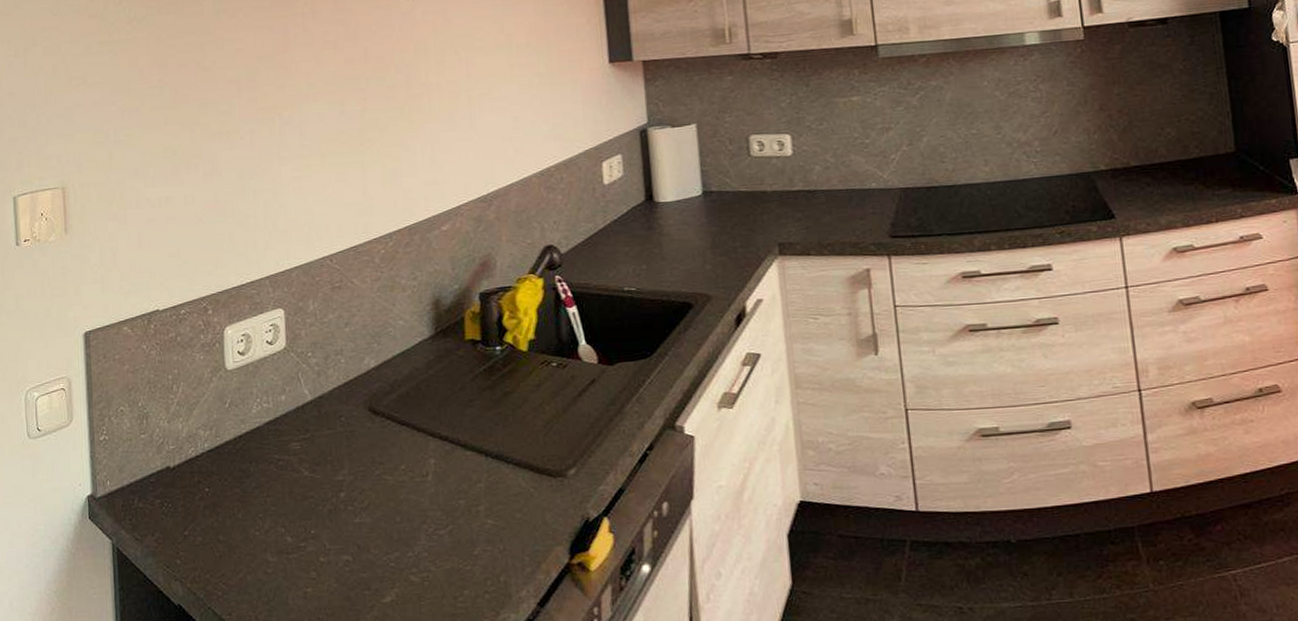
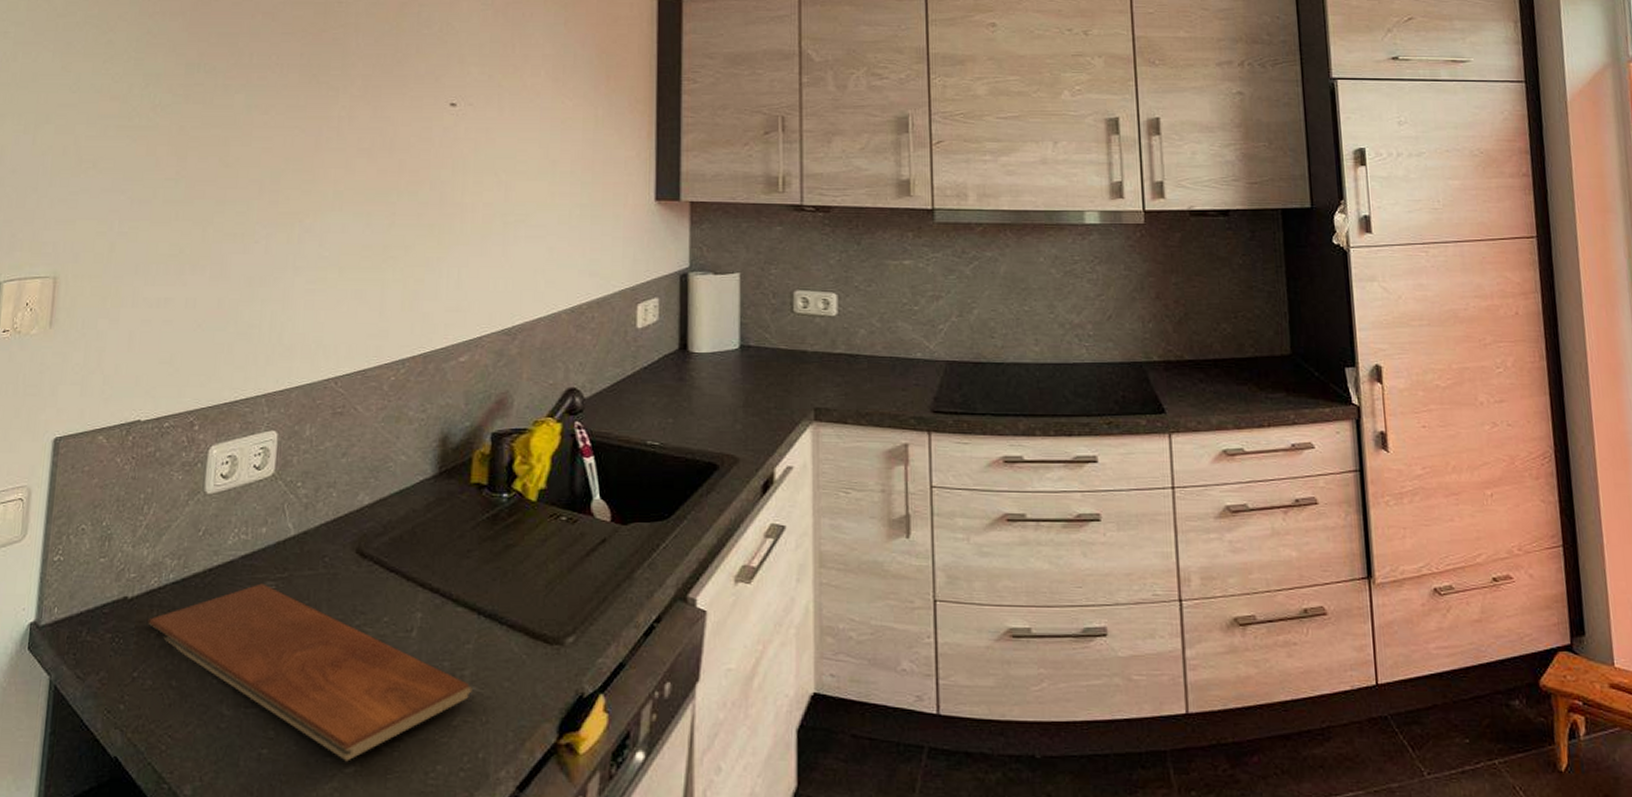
chopping board: none [191,445,488,593] -> present [148,583,473,762]

